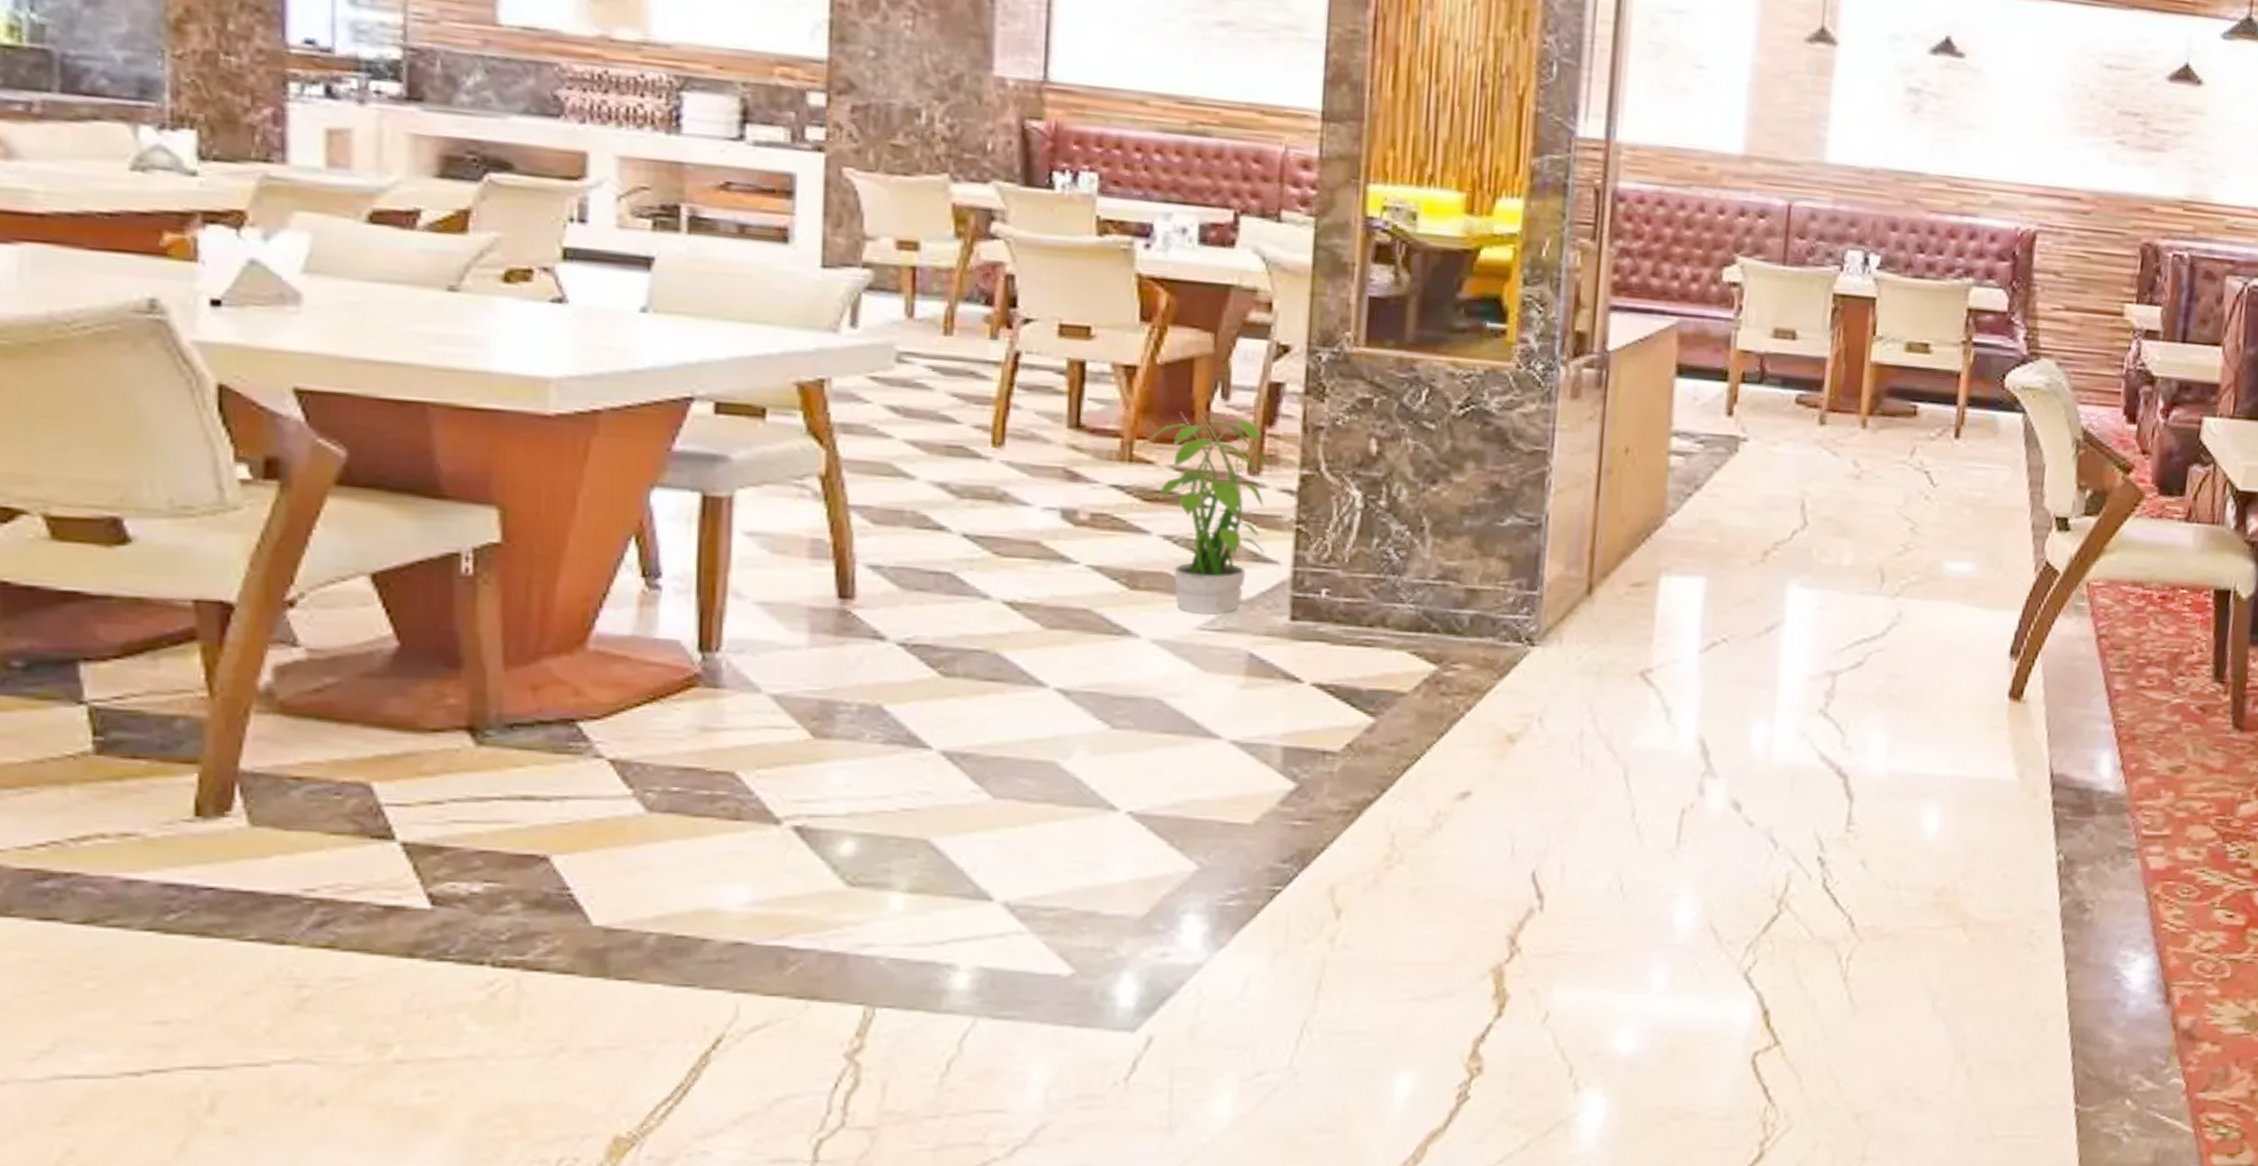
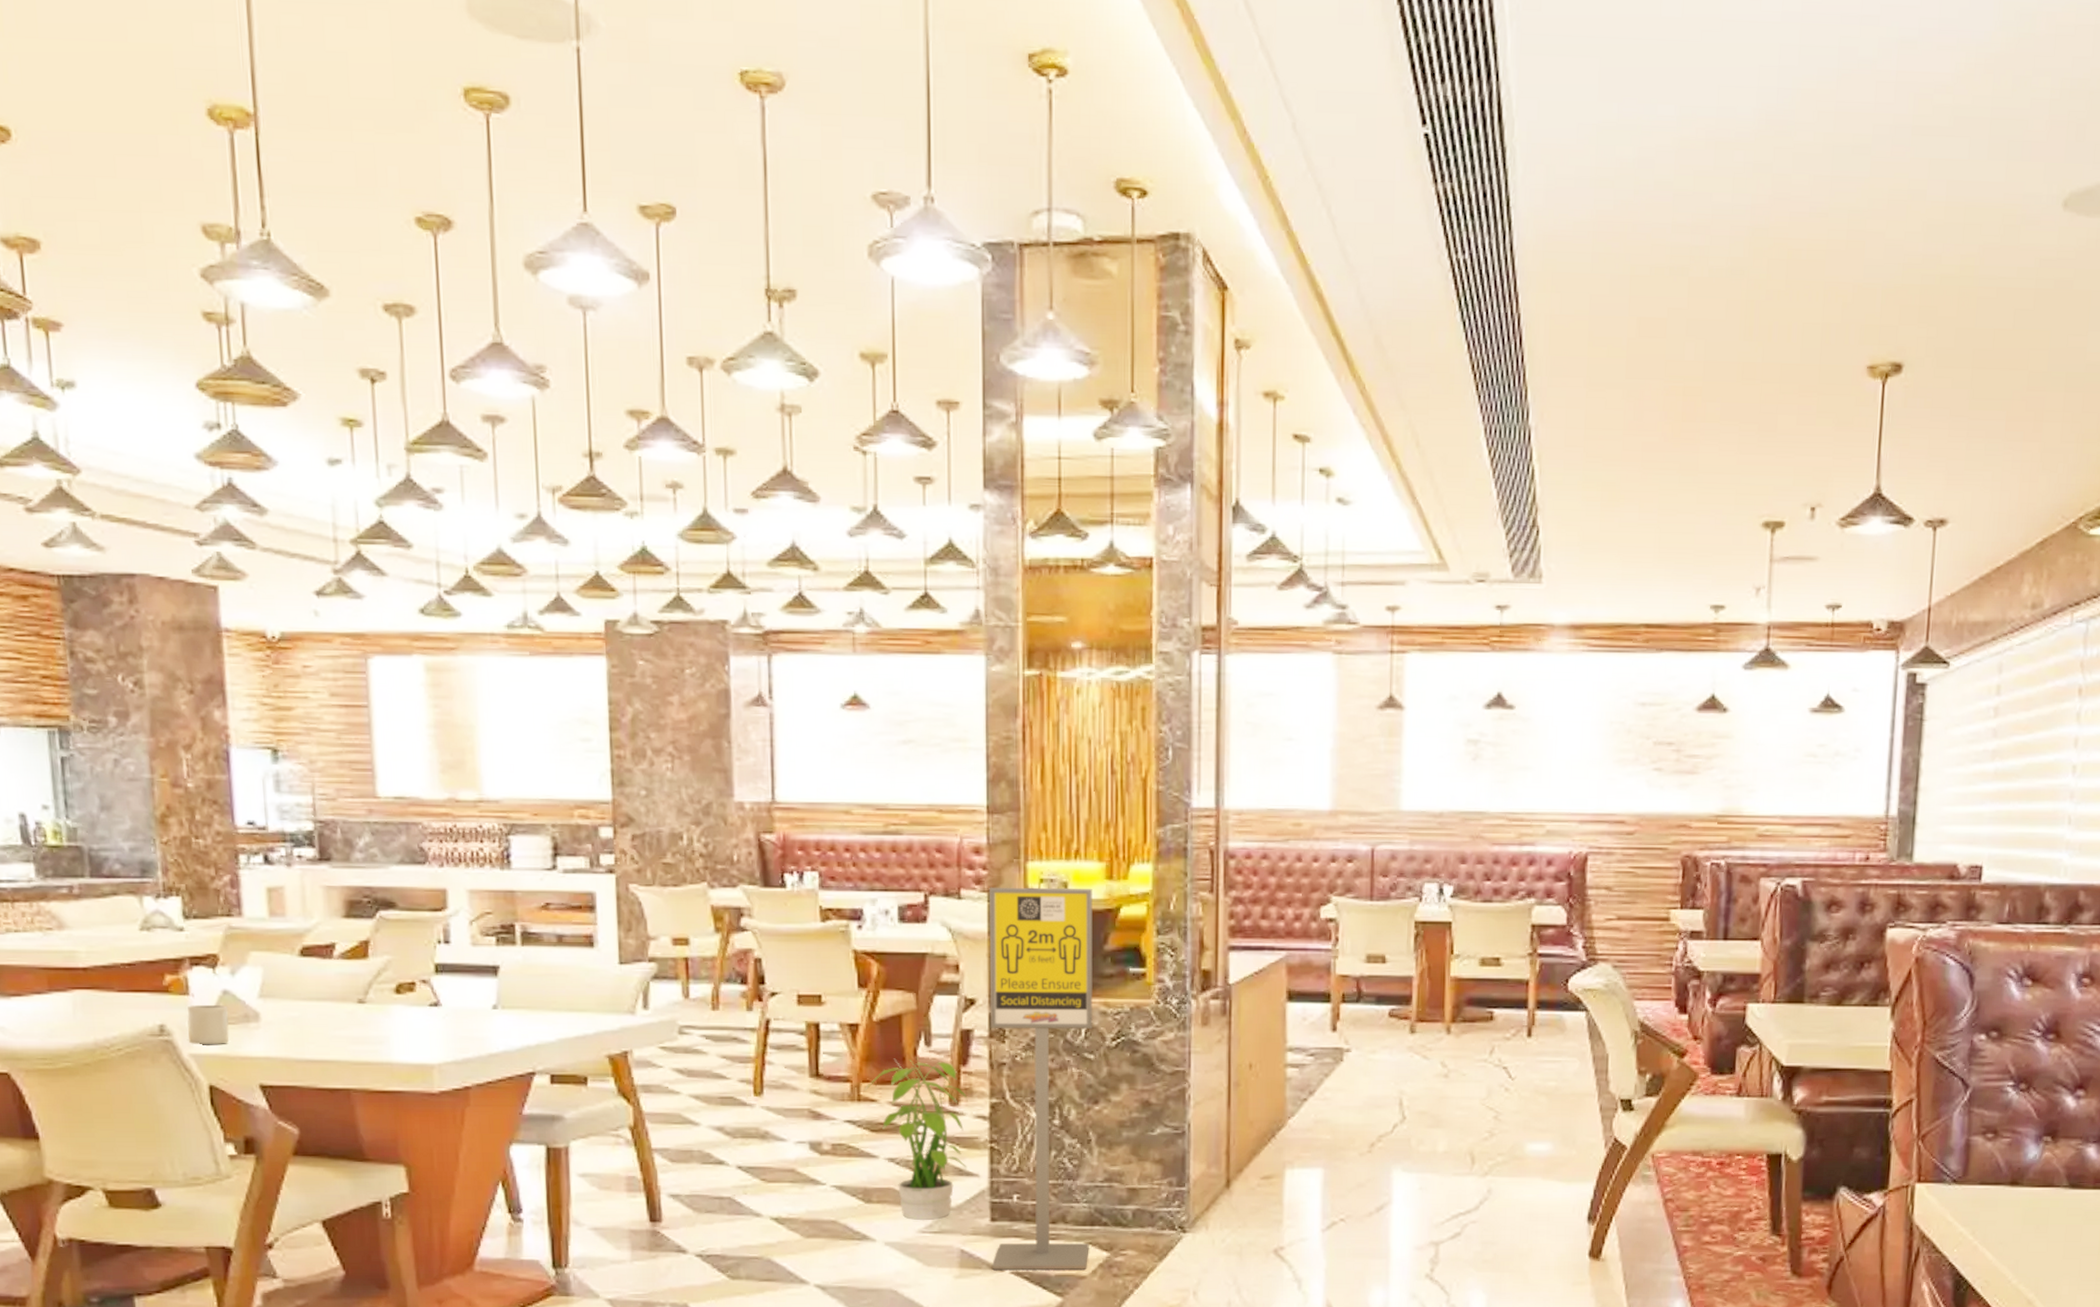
cup: none [191,276,256,331] -> present [187,1005,230,1044]
sign stand: none [1288,210,1448,685] -> present [989,887,1093,1270]

